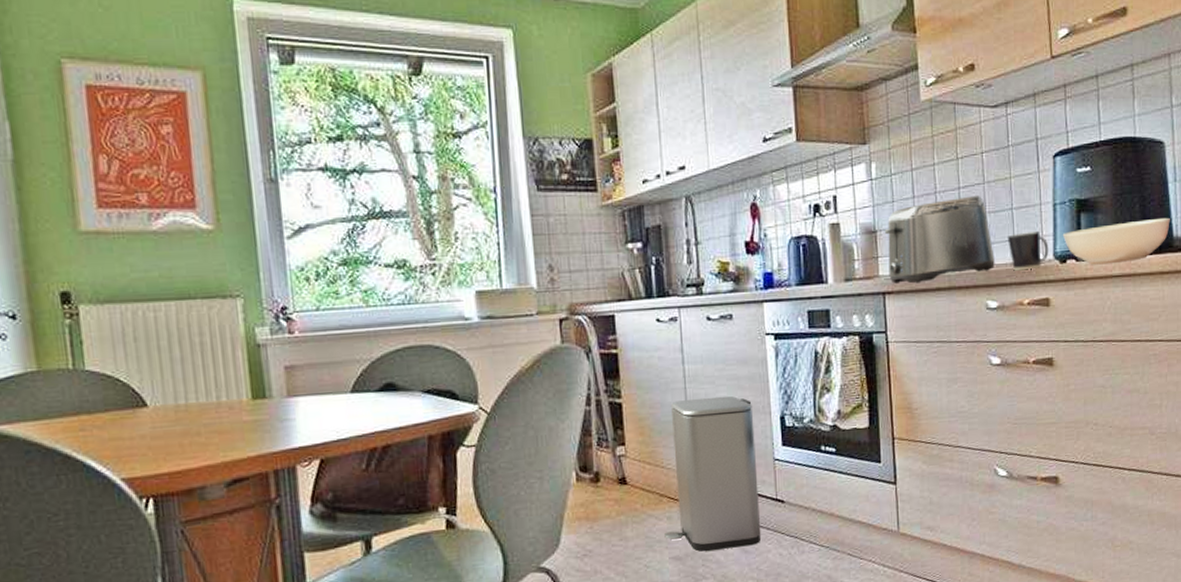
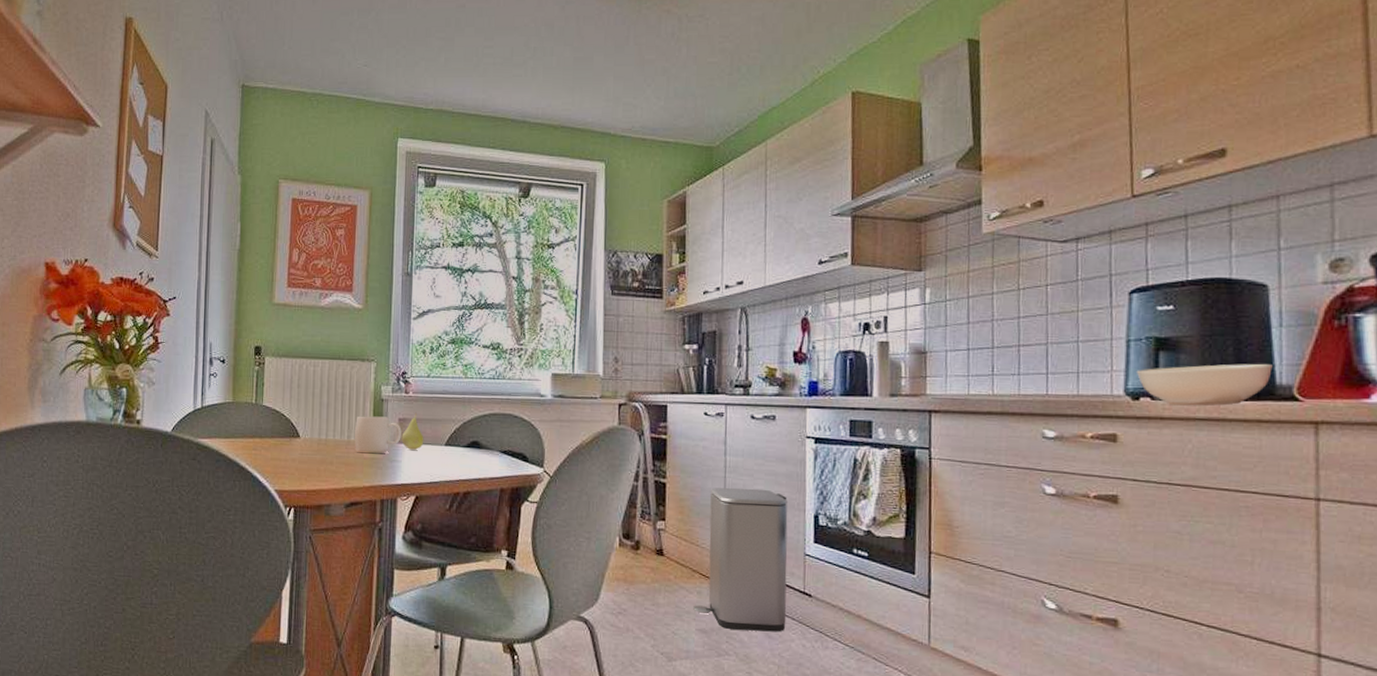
mug: none [224,366,291,417] -> present [354,415,402,454]
fruit: none [291,356,323,405] -> present [401,412,424,451]
toaster: present [884,194,996,284] -> none [934,325,1056,406]
mug: present [1007,230,1049,272] -> none [1070,365,1119,405]

